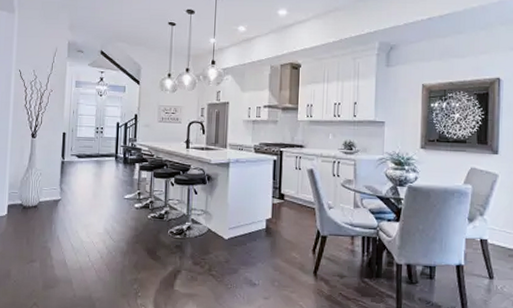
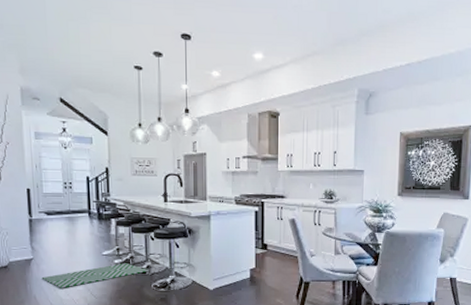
rug: none [66,207,167,230] -> present [41,263,149,288]

